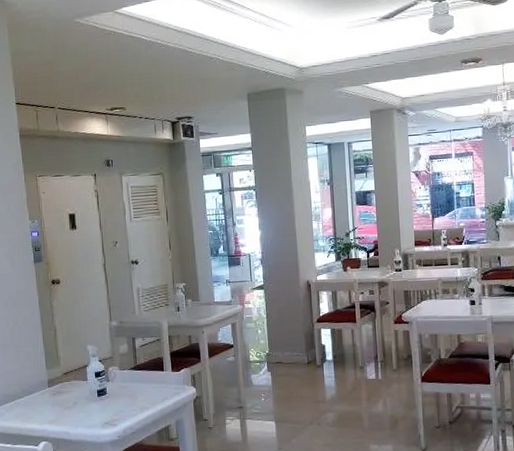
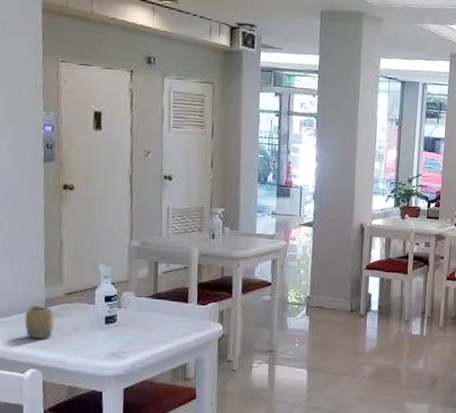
cup: none [33,386,57,415] -> present [24,305,54,339]

